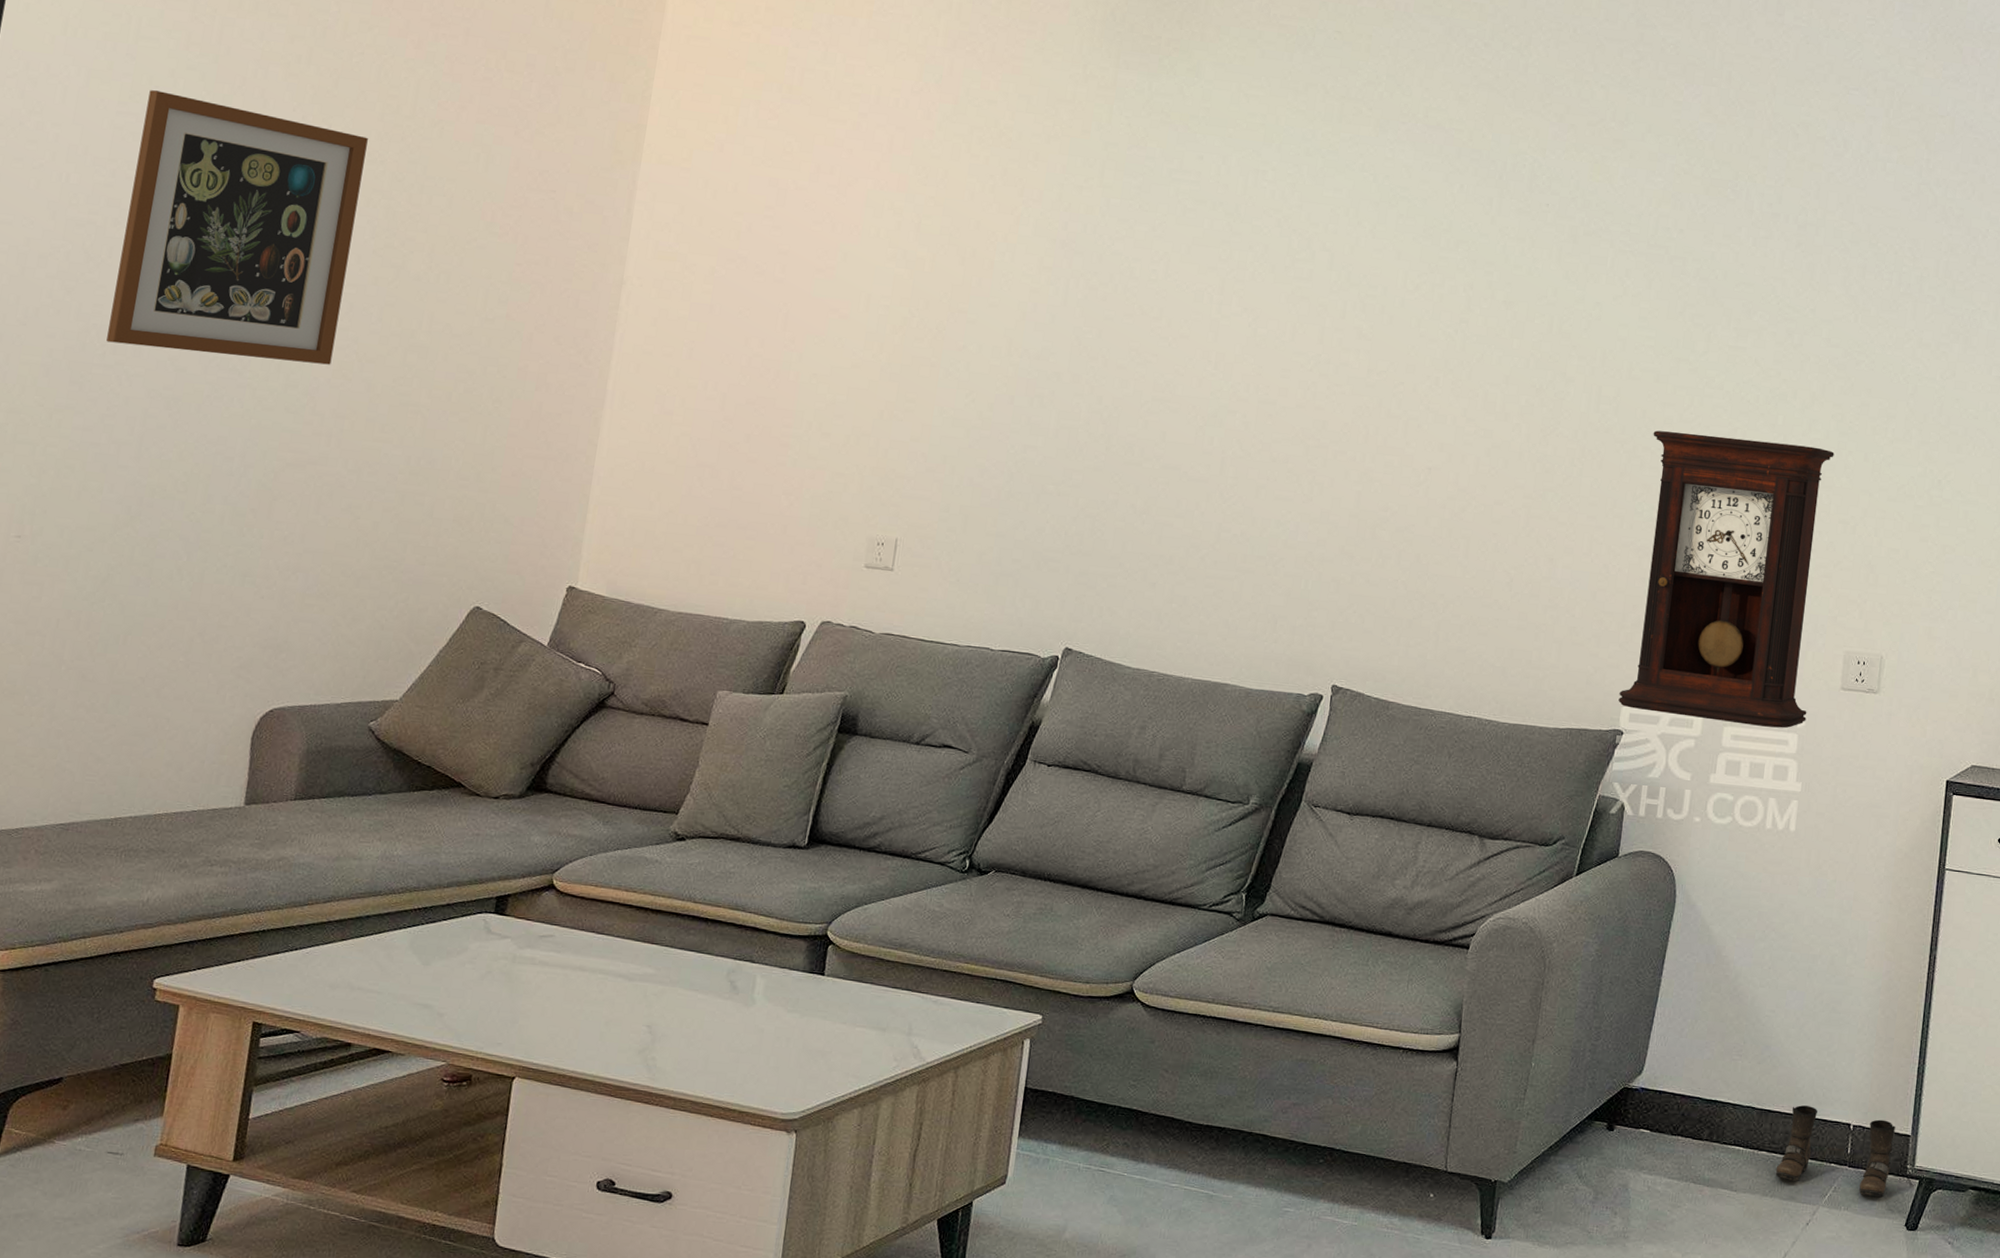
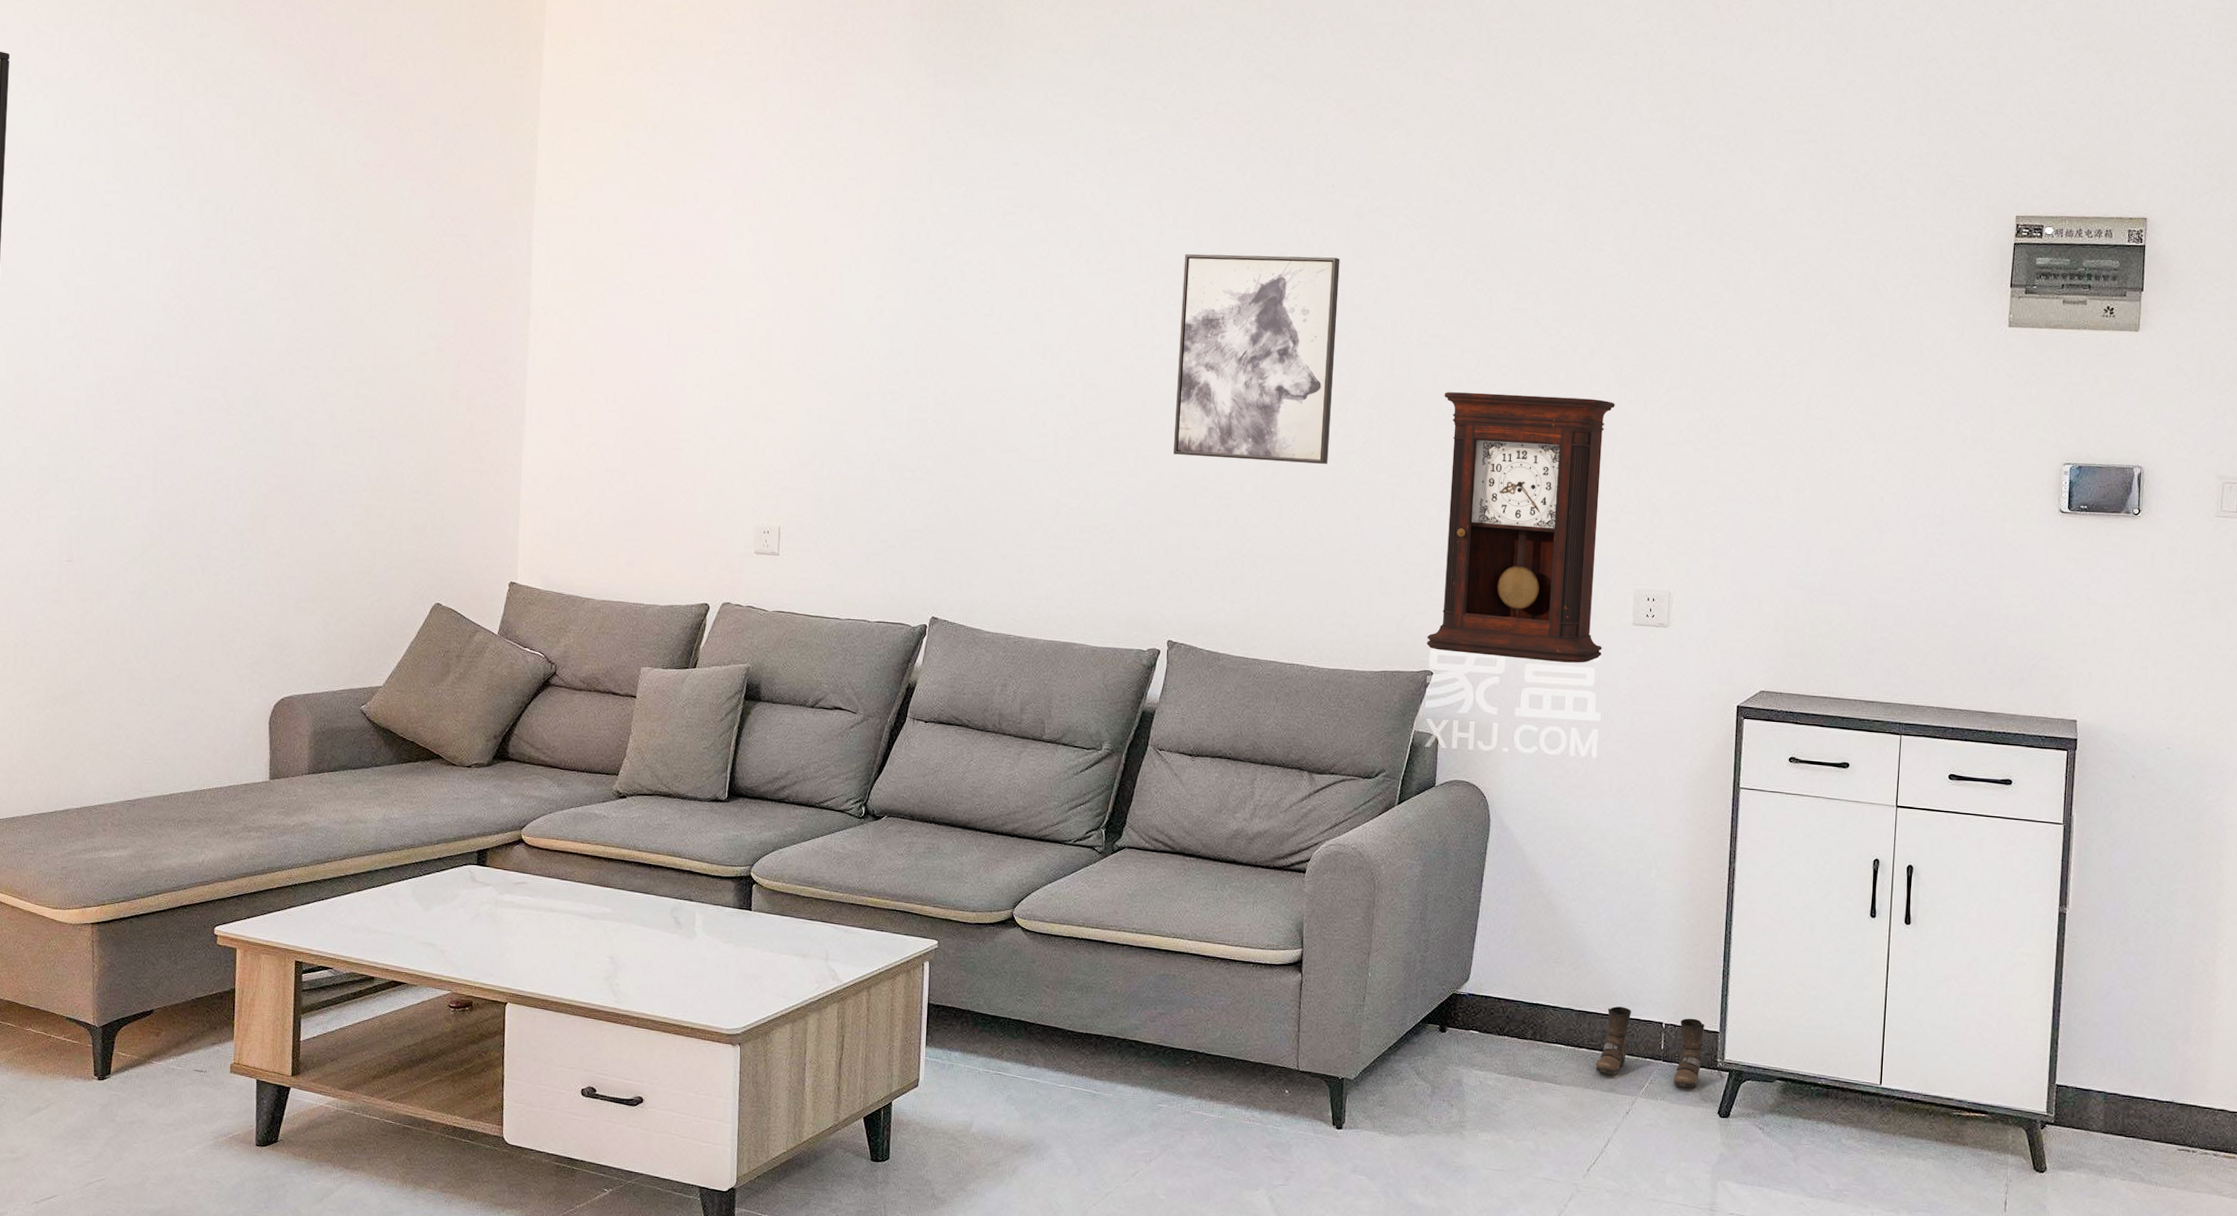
wall art: present [106,90,368,365] -> none [119,169,309,400]
wall art: none [1353,266,1550,501] -> present [1174,253,1340,464]

